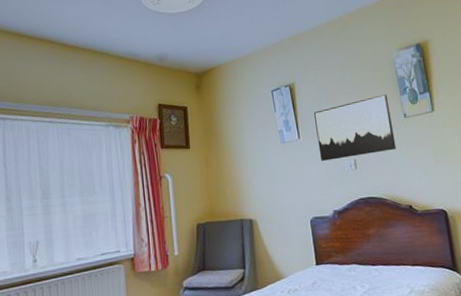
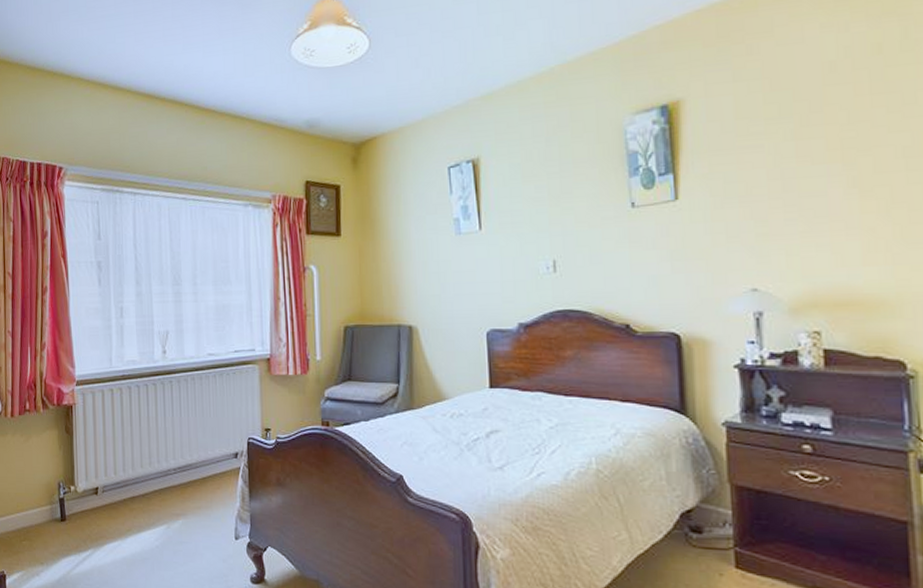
wall art: present [314,94,396,161] -> none [503,175,615,260]

